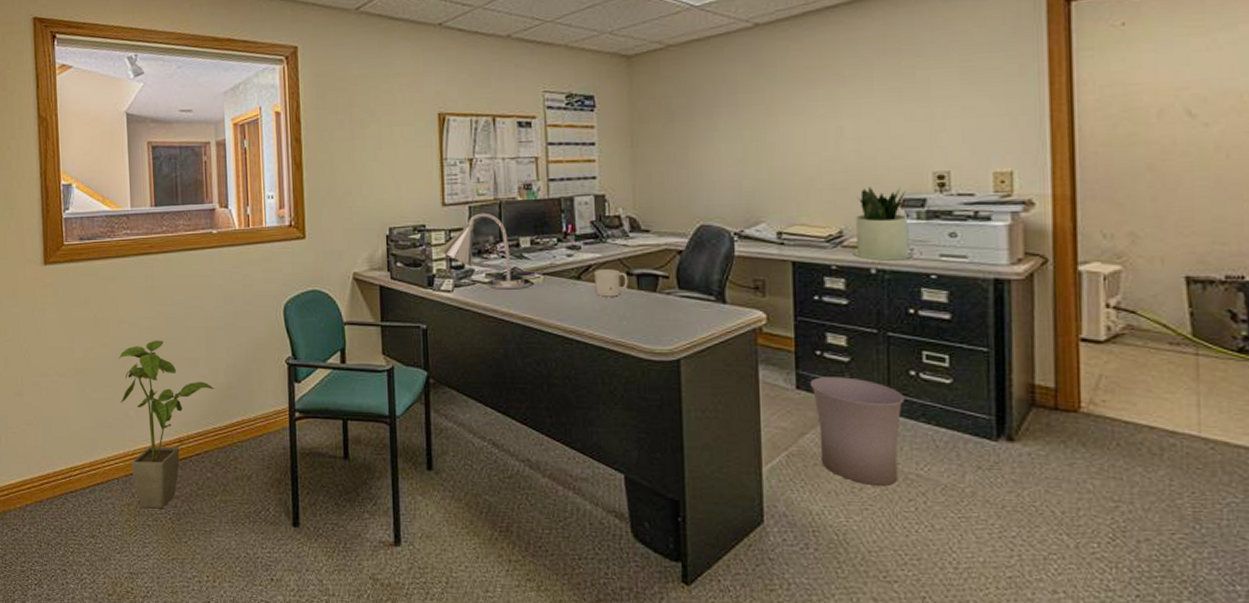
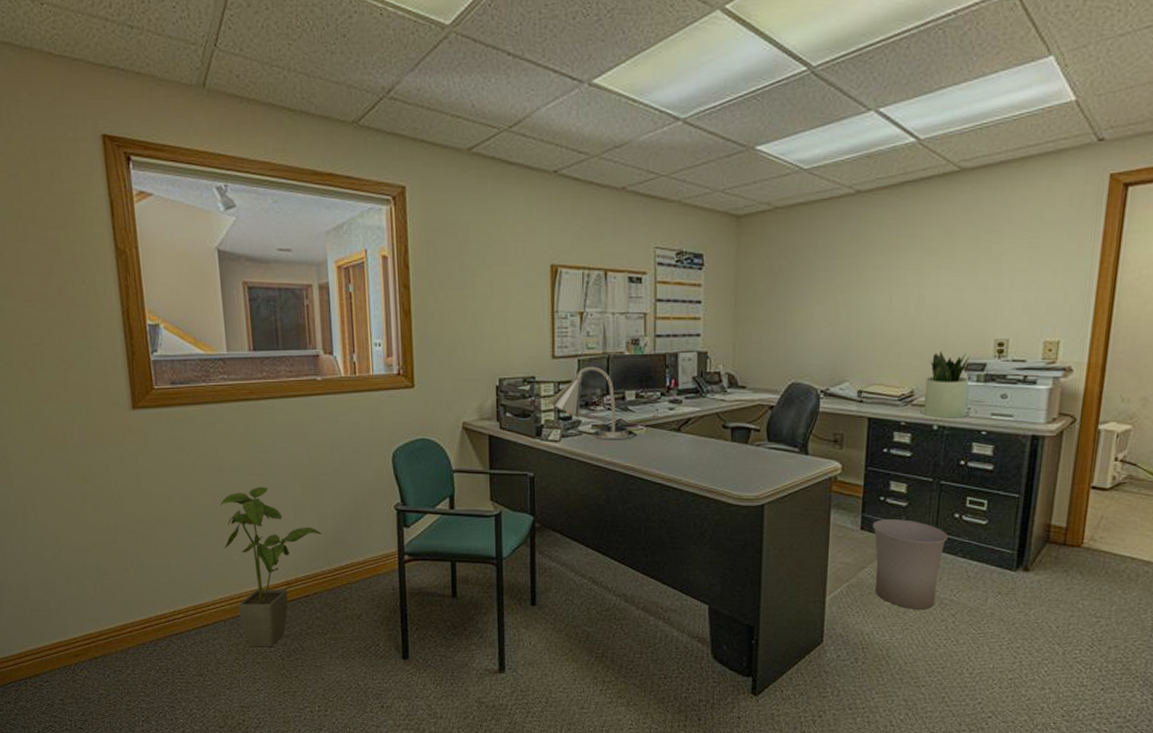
mug: present [594,269,628,297] -> none [693,422,723,448]

